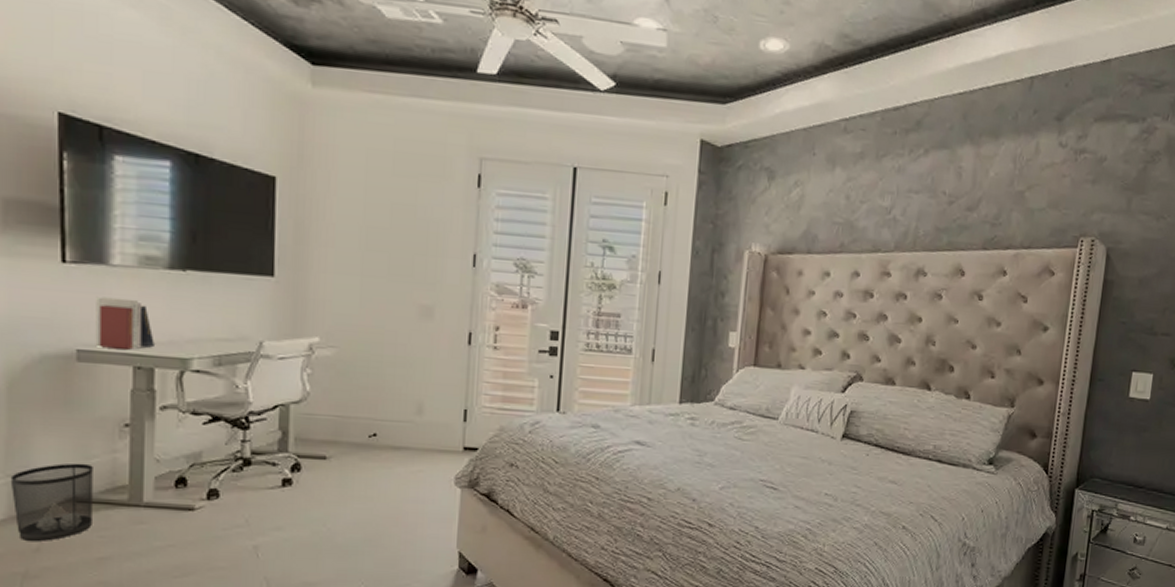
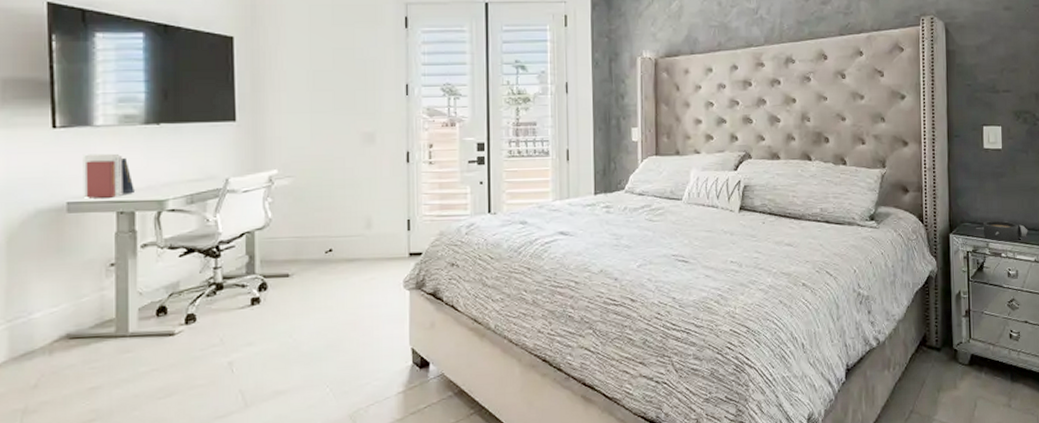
waste bin: present [10,463,93,541] -> none [10,302,84,379]
alarm clock: none [1106,479,1165,505] -> present [976,220,1028,242]

